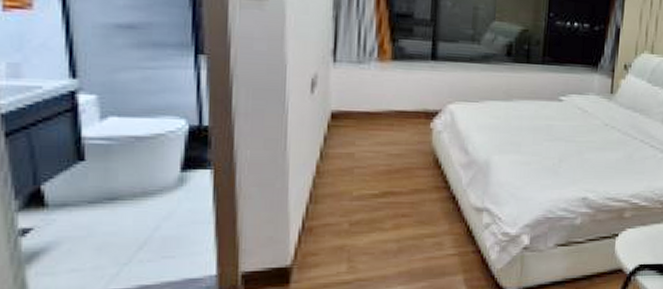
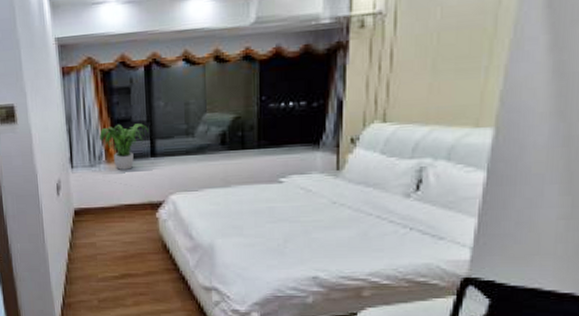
potted plant: none [372,19,431,71] -> present [99,123,148,170]

